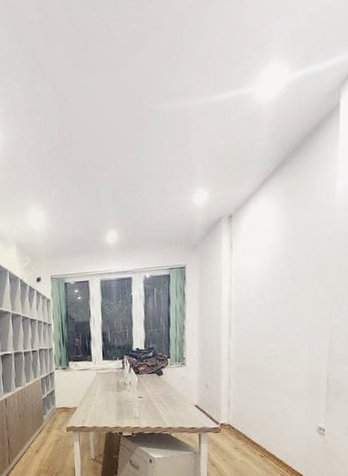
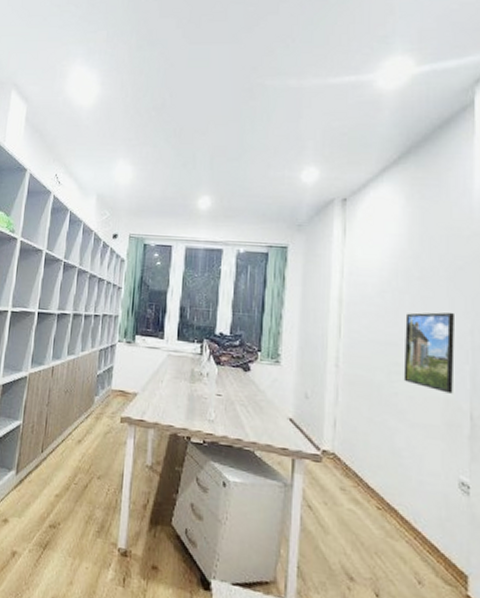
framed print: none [279,301,317,366] -> present [403,312,455,394]

